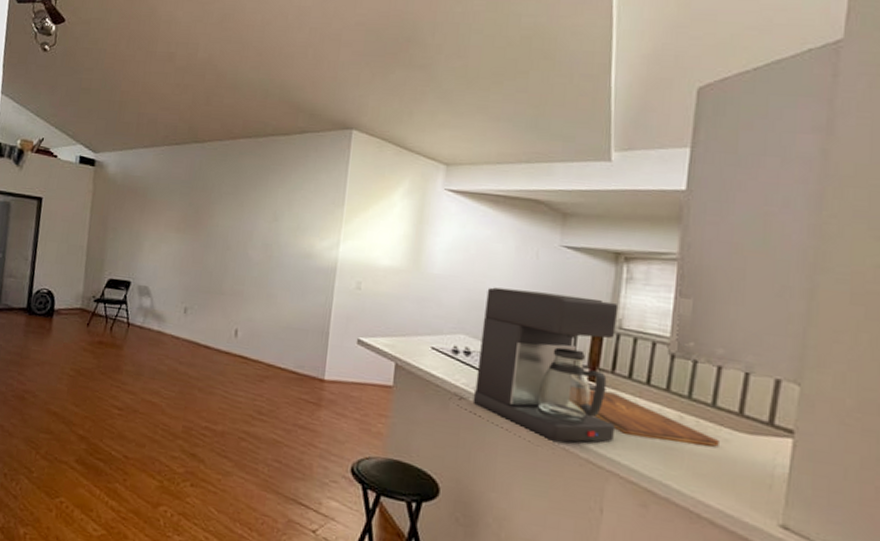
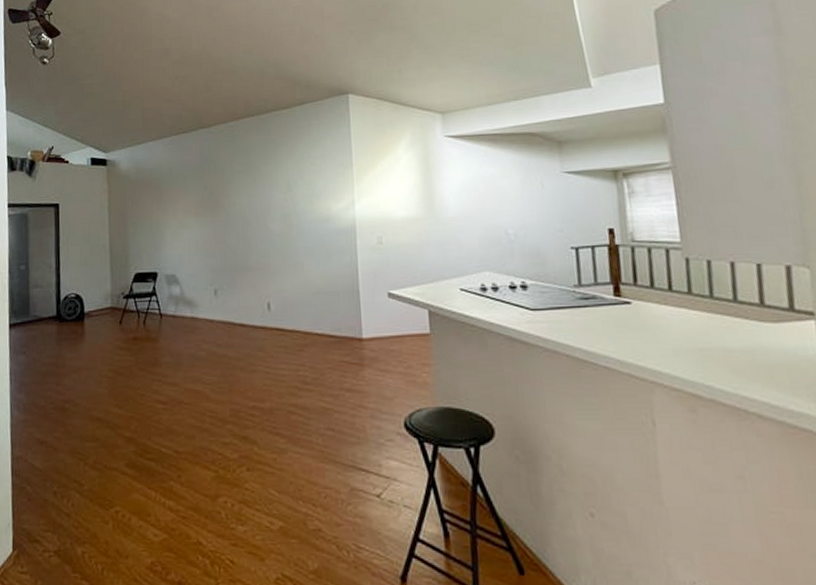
coffee maker: present [472,287,619,443] -> none [502,216,650,361]
cutting board: present [588,390,719,447] -> none [617,304,750,342]

